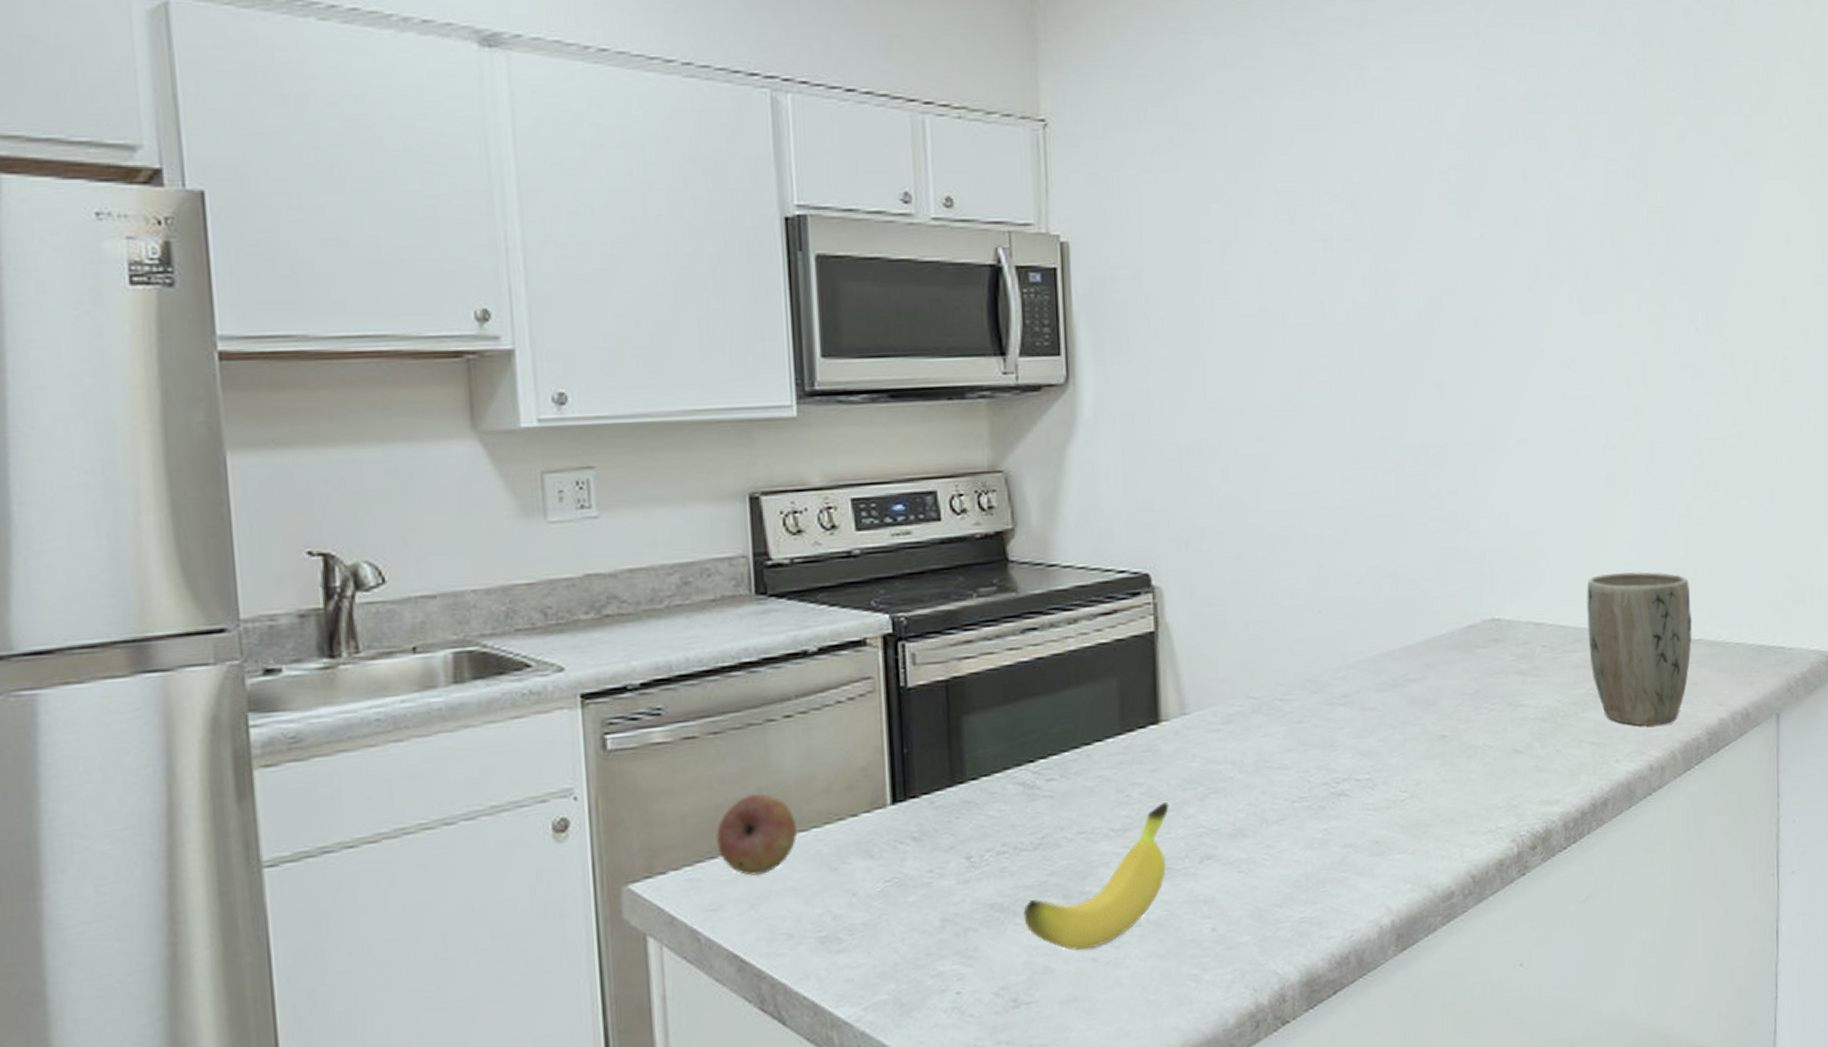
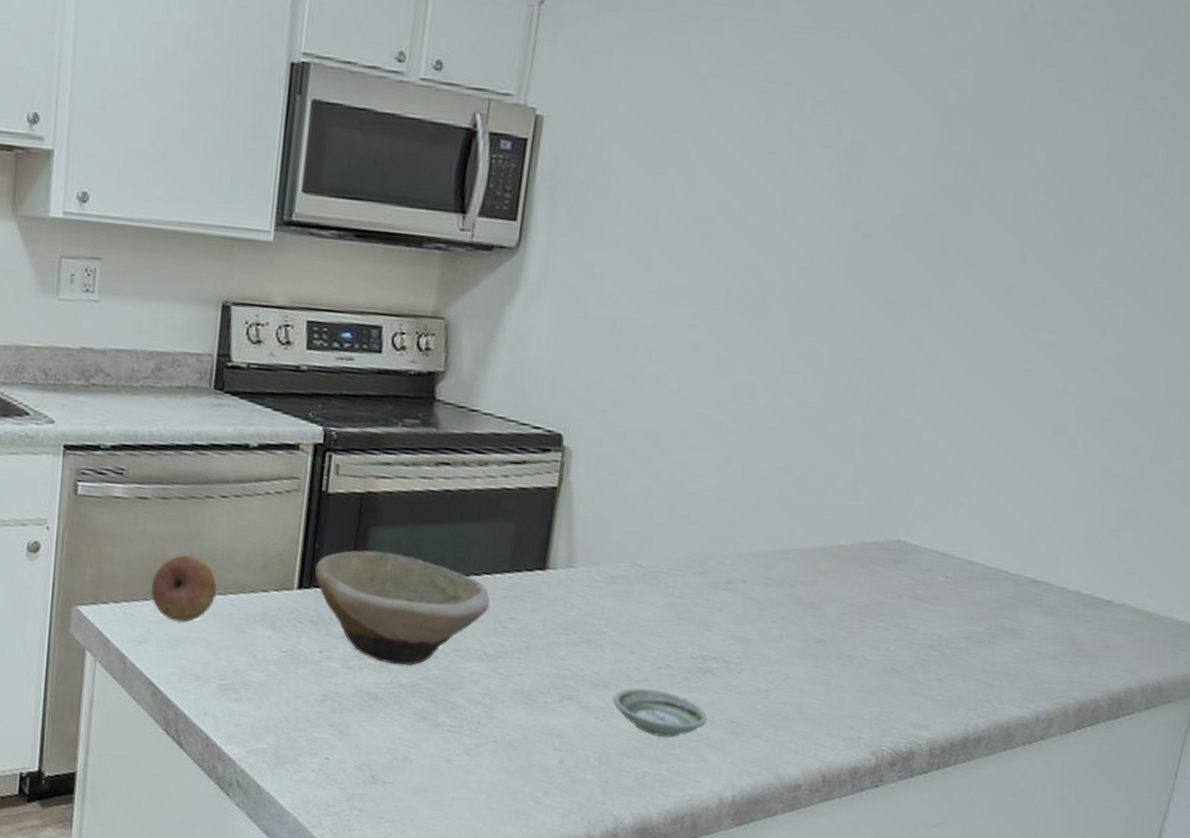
bowl: none [908,739,1108,866] -> present [315,550,491,666]
banana: present [1023,802,1169,950] -> none [393,641,541,751]
saucer: none [1254,826,1351,876] -> present [613,688,708,738]
plant pot: present [1586,571,1692,726] -> none [993,519,1125,680]

